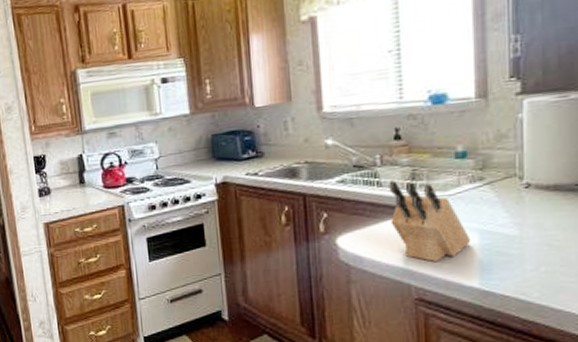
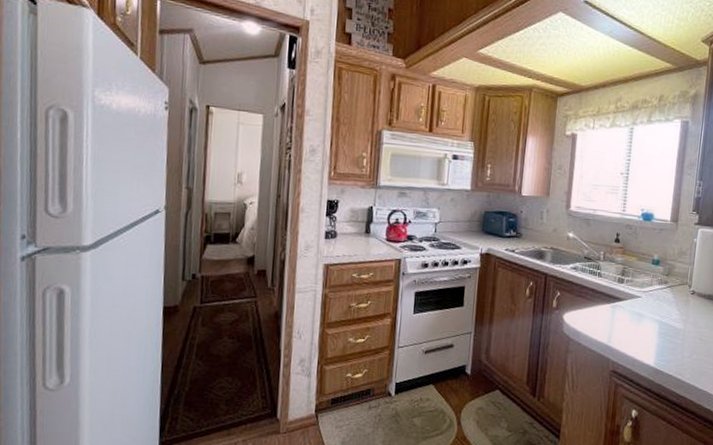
knife block: present [389,180,471,263] -> none [603,273,654,343]

